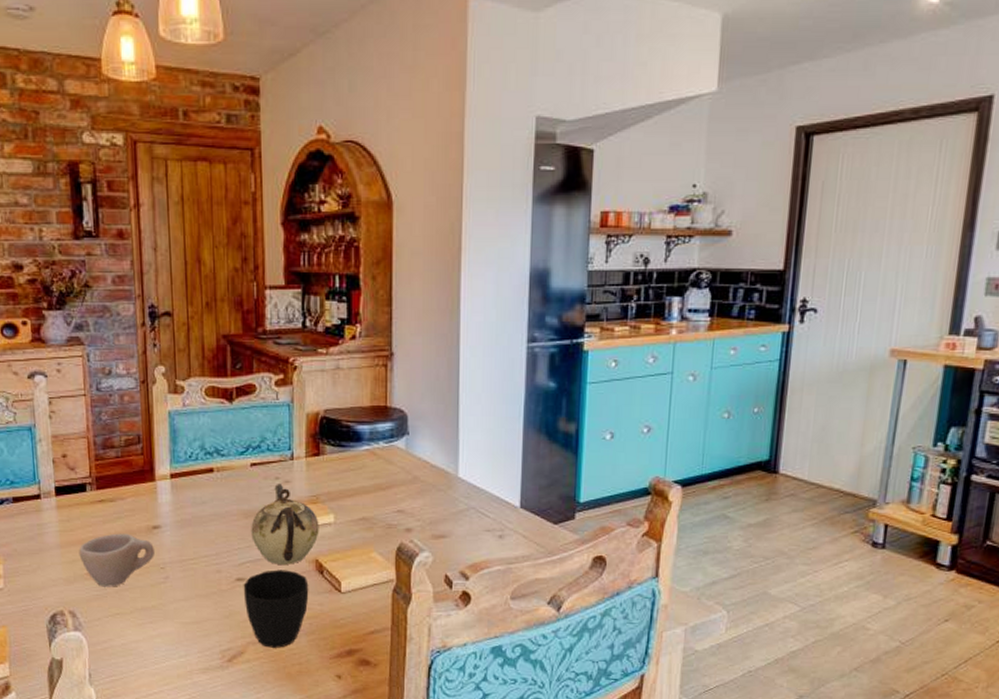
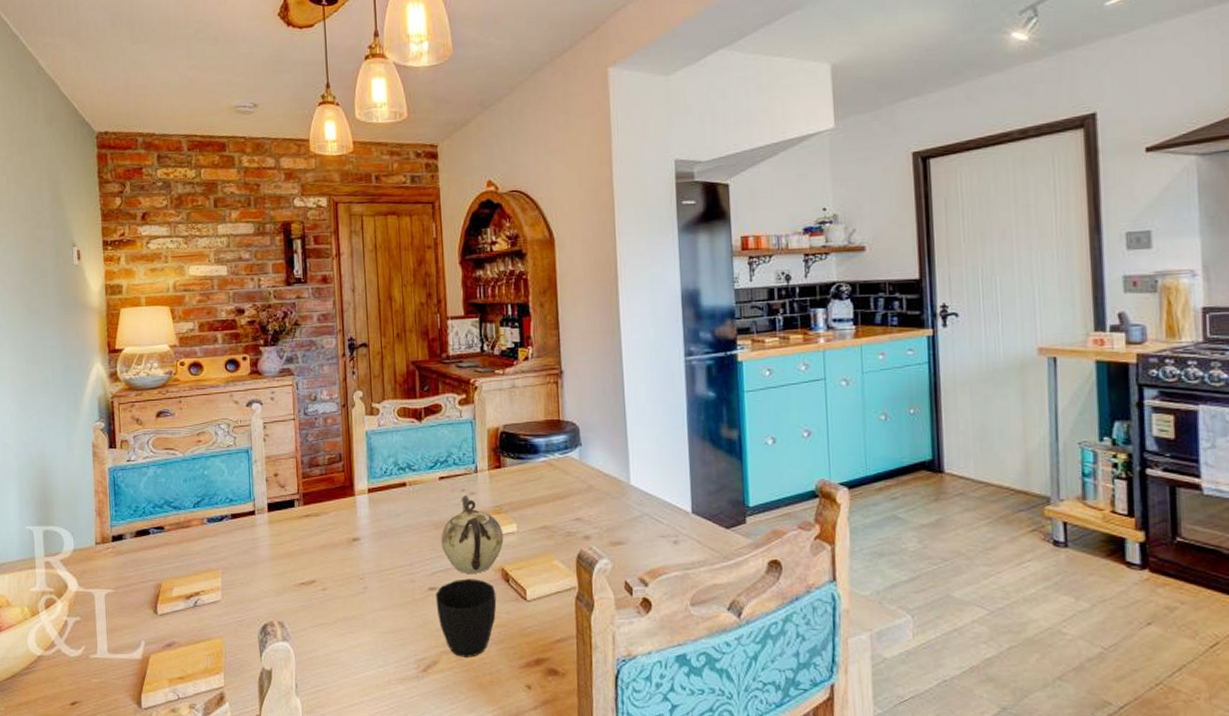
cup: present [78,533,154,587] -> none [287,546,354,598]

